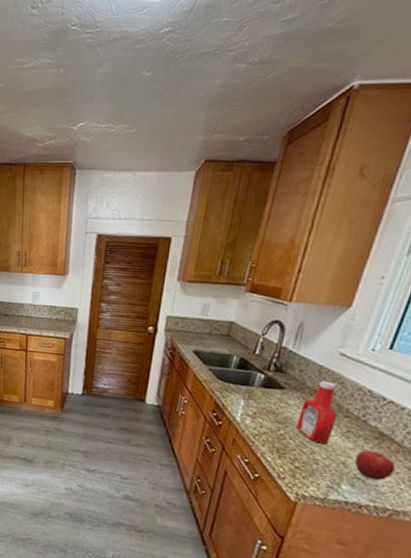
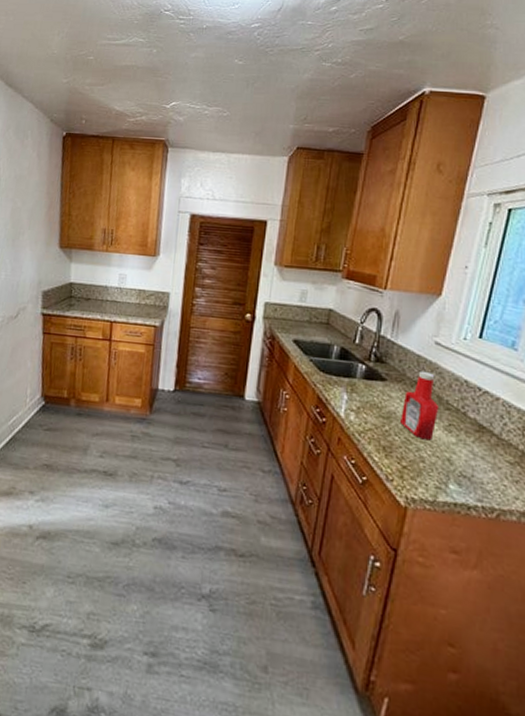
fruit: present [355,450,396,481] -> none [460,444,497,477]

